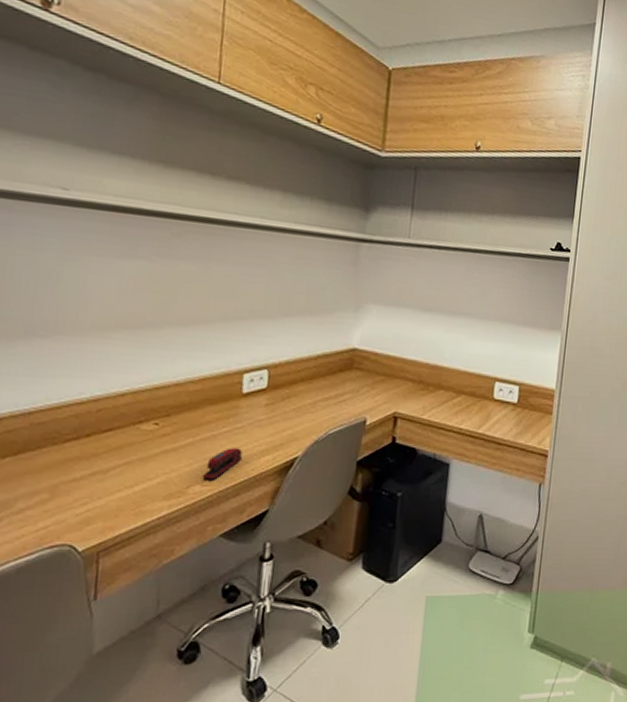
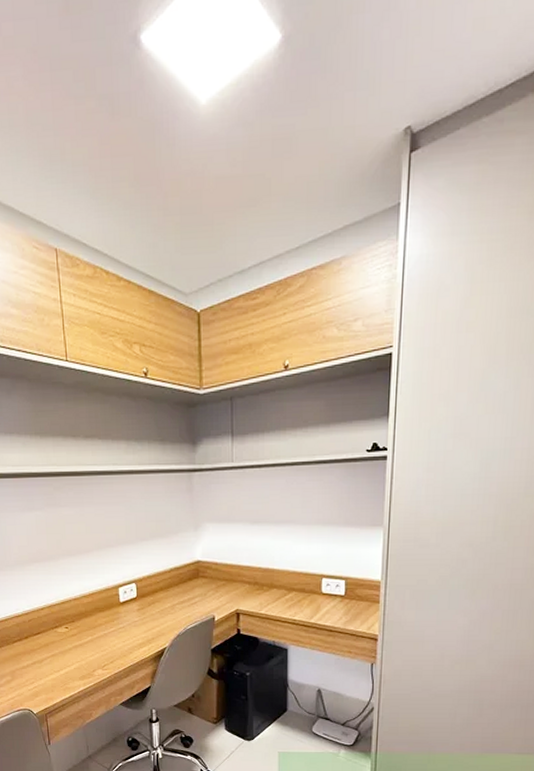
stapler: present [202,448,242,480] -> none [102,642,127,666]

